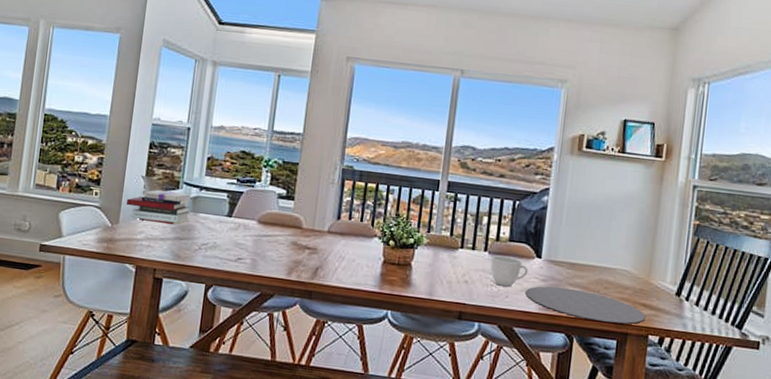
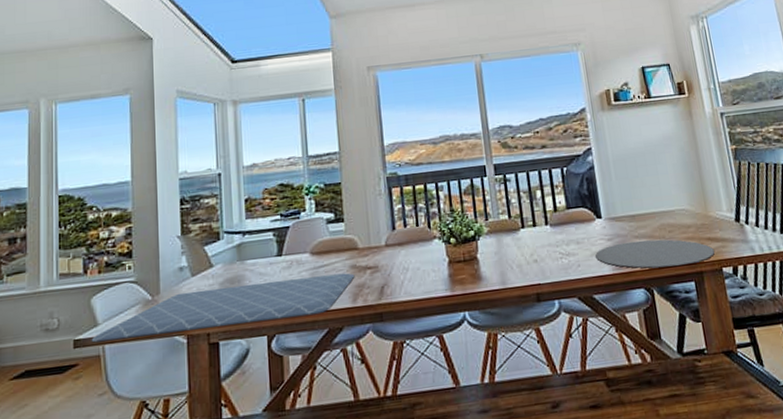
placemat: none [54,227,294,278] -> present [91,273,355,343]
books: present [126,189,191,226] -> none [165,243,237,284]
cup: present [490,255,528,287] -> none [554,224,593,257]

